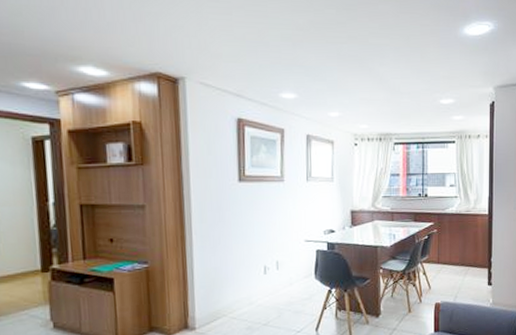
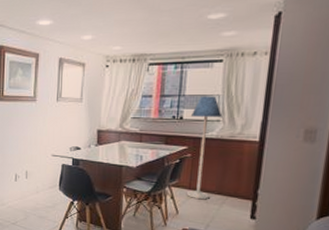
floor lamp: none [434,174,459,272] -> present [186,96,223,199]

